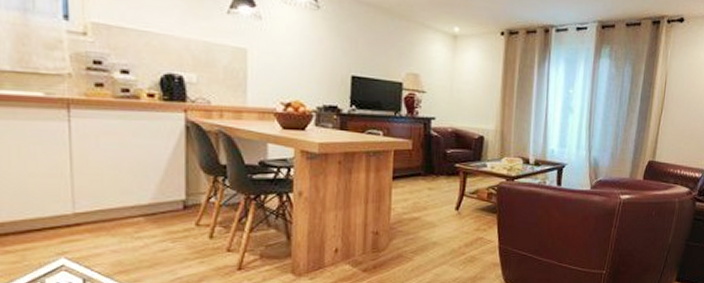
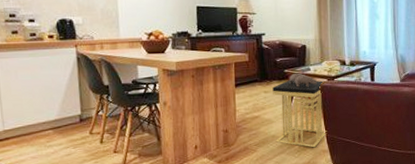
side table: none [437,168,503,260] -> present [272,73,327,148]

